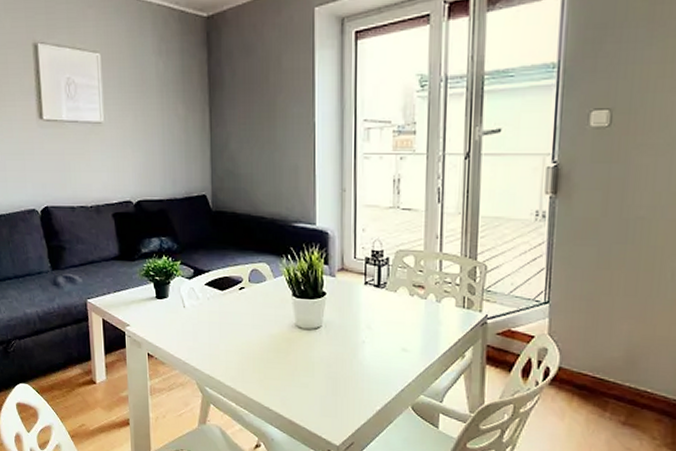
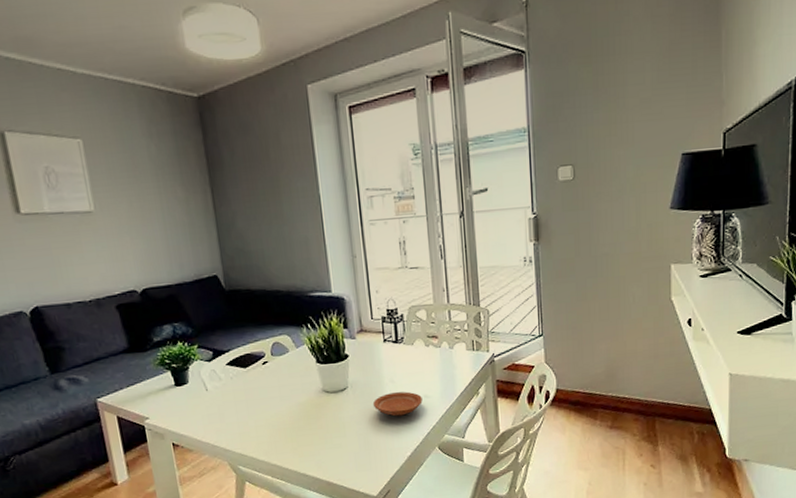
plate: none [345,339,400,366] -> present [372,391,423,417]

